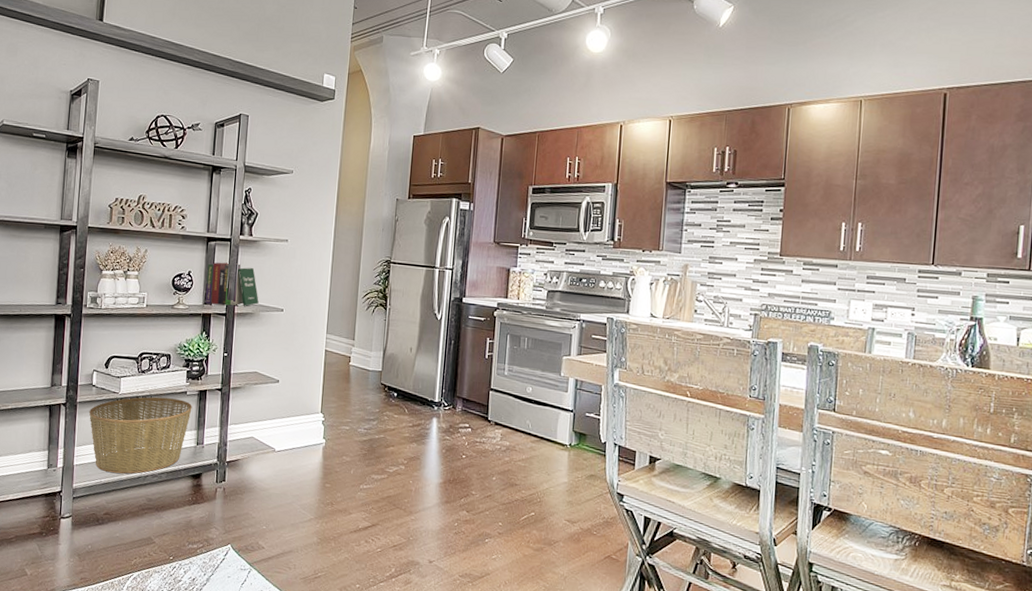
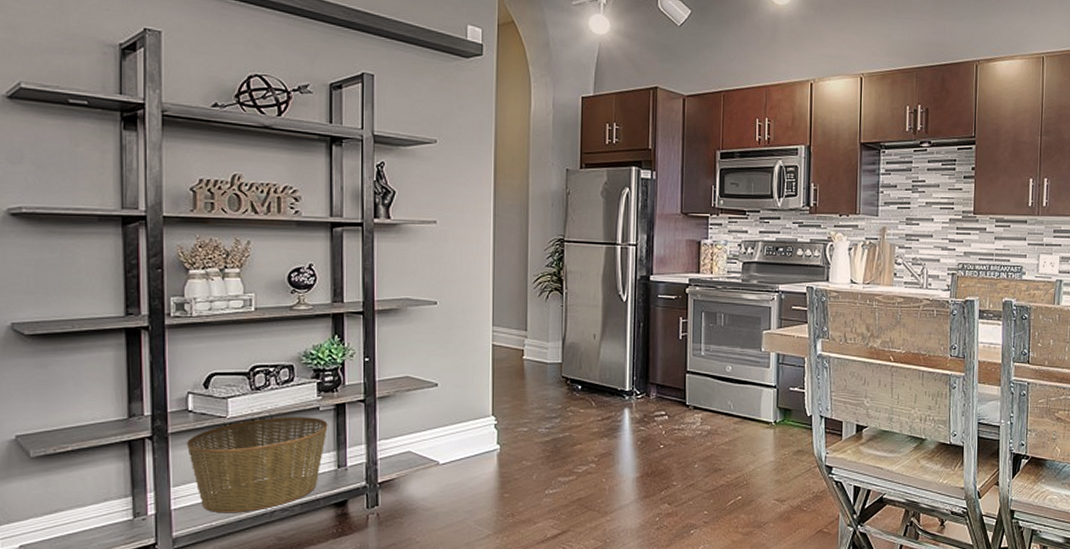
books: present [205,262,259,306] -> none [334,251,405,302]

